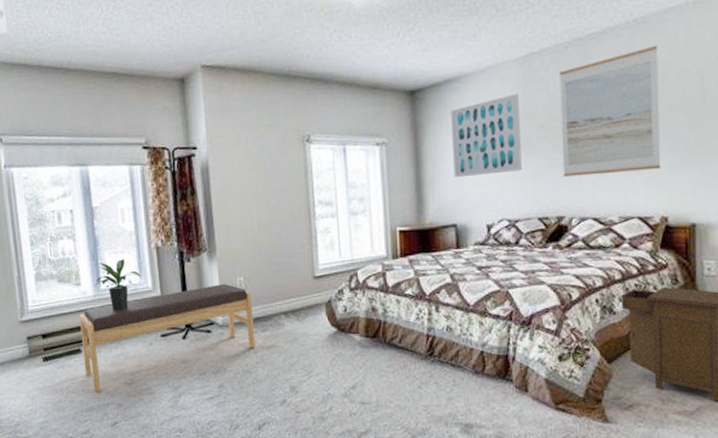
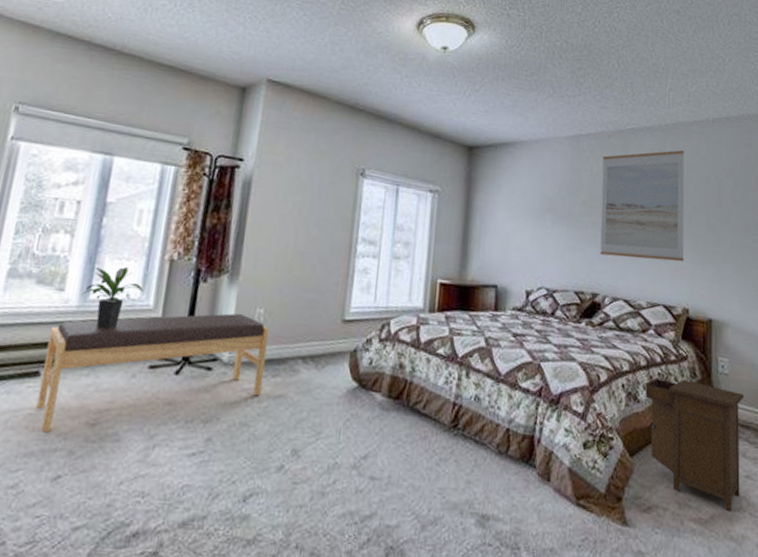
wall art: present [450,94,522,178] -> none [500,168,566,242]

